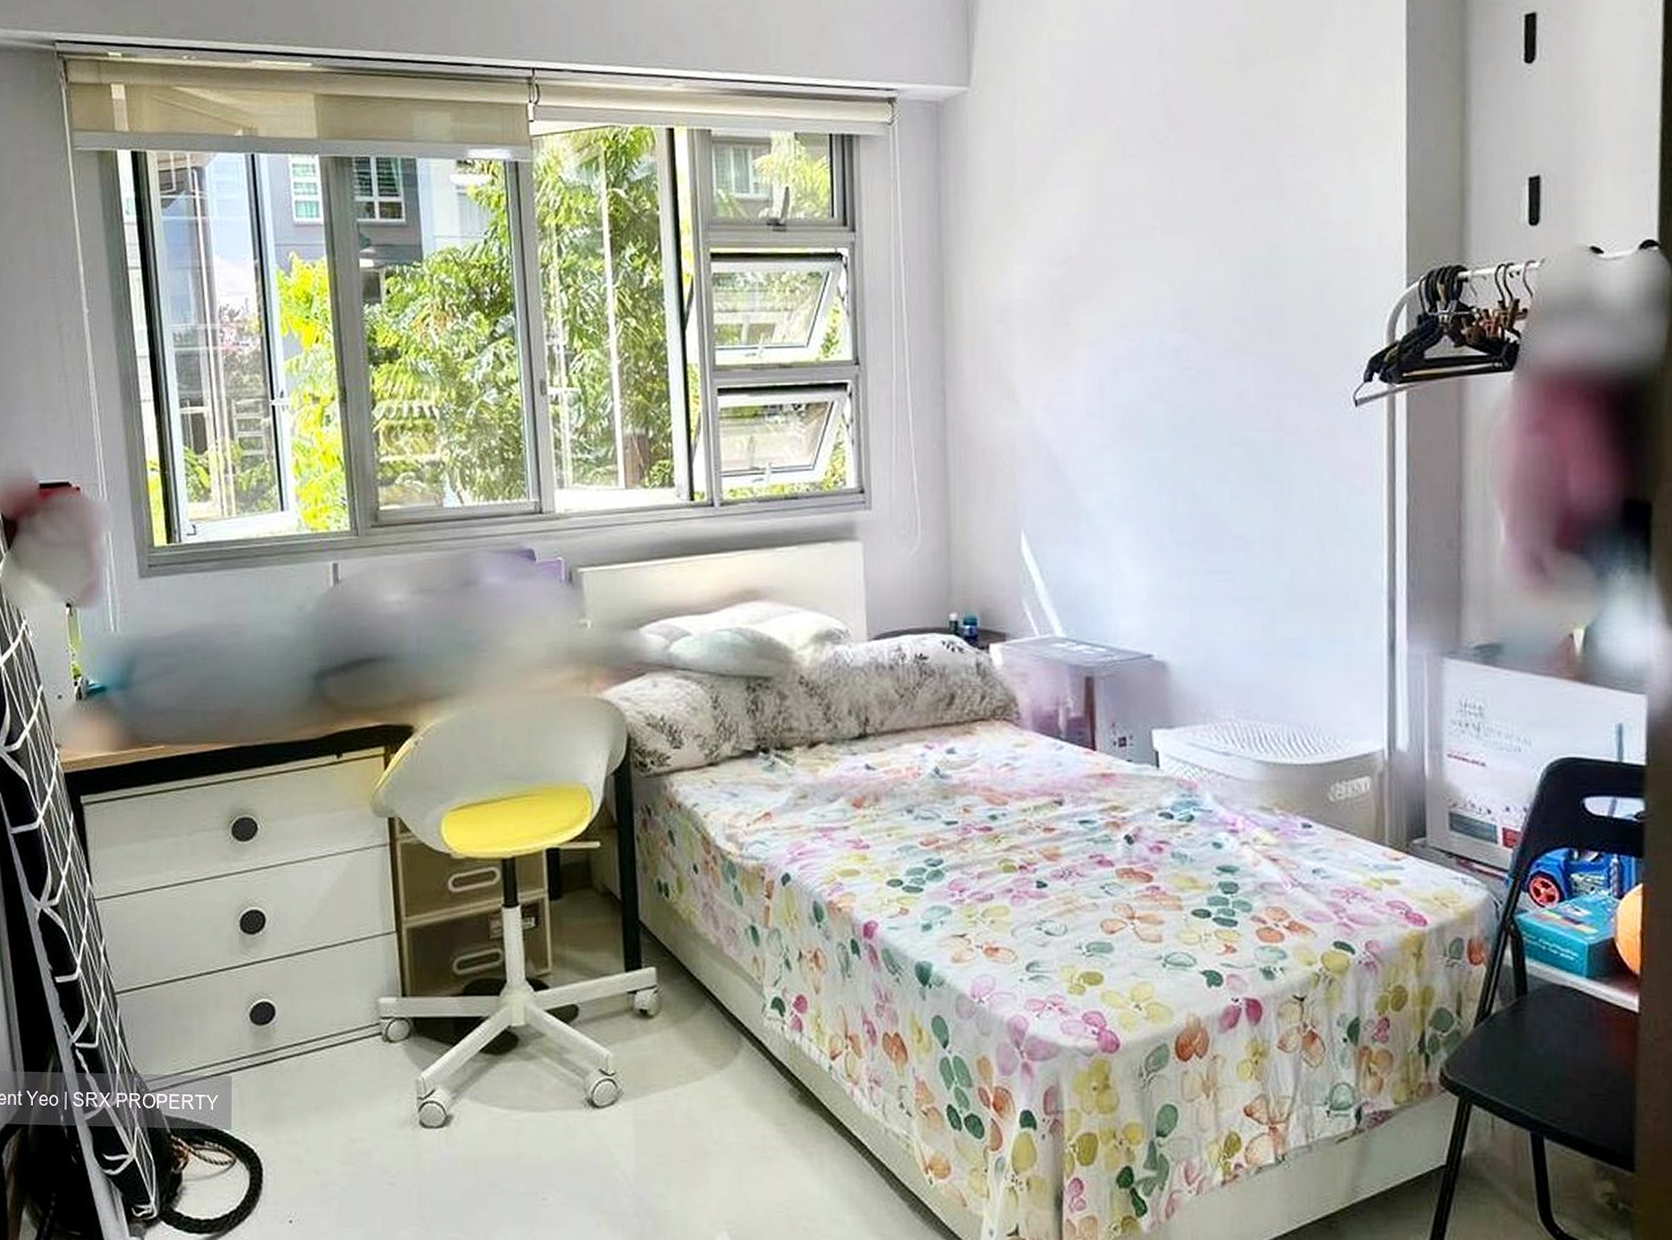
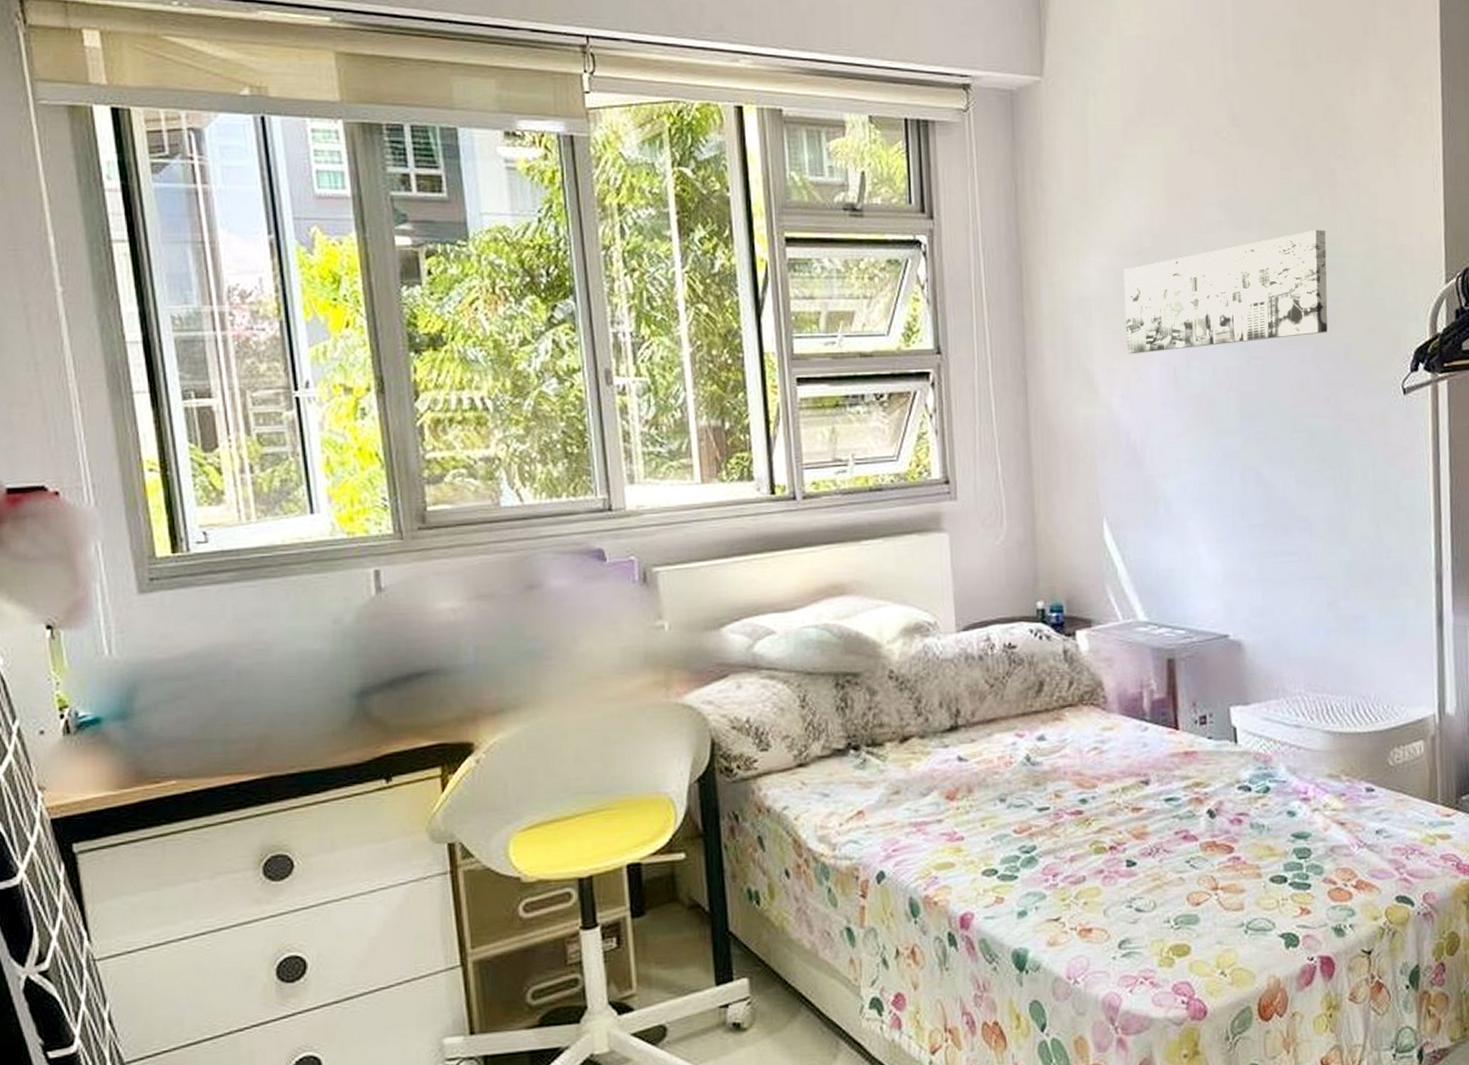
wall art: none [1049,233,1271,365] -> present [1123,229,1328,354]

